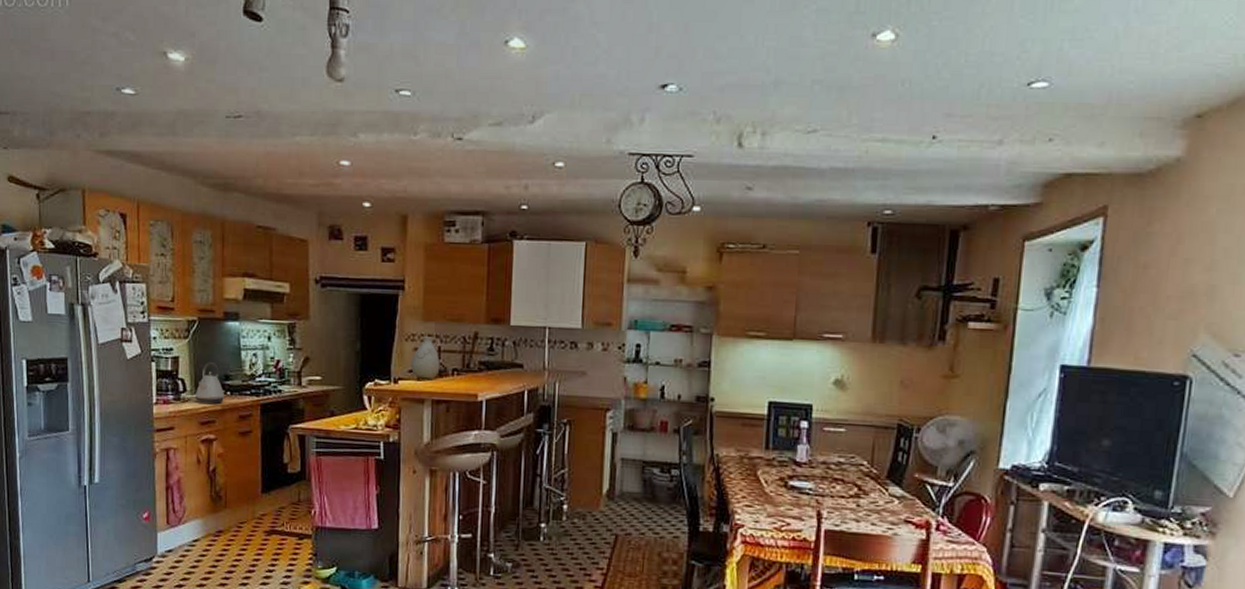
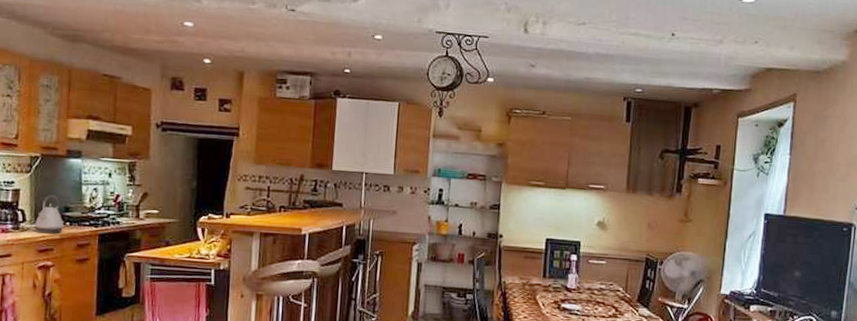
vase: present [411,336,440,381] -> none [242,177,269,216]

